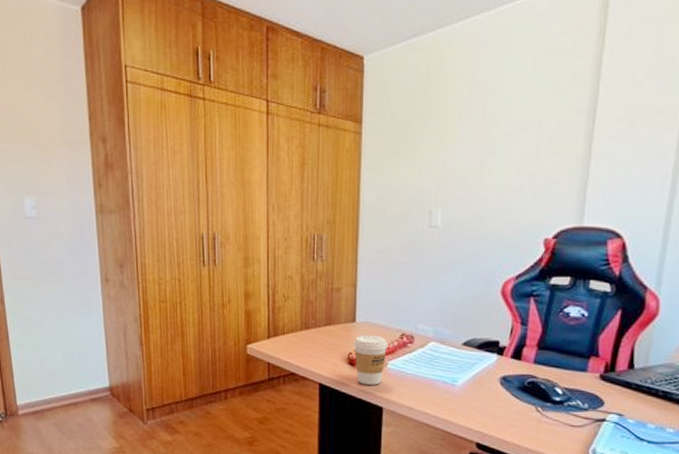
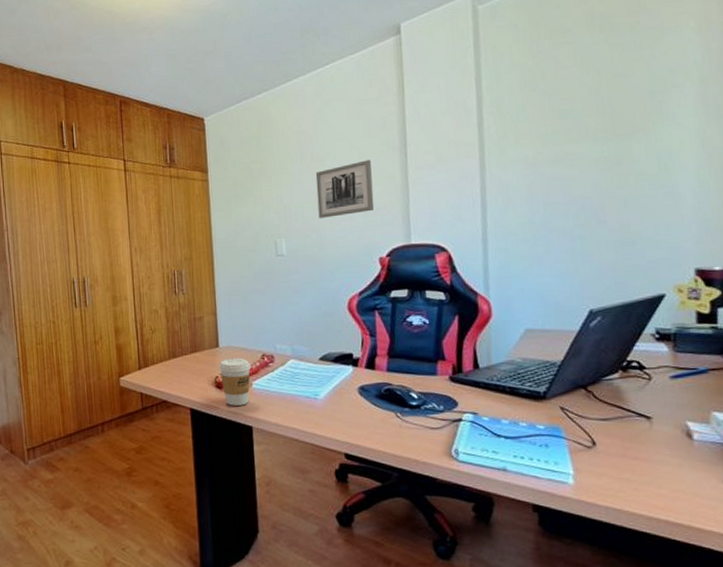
wall art: none [482,123,553,188] -> present [315,160,375,218]

